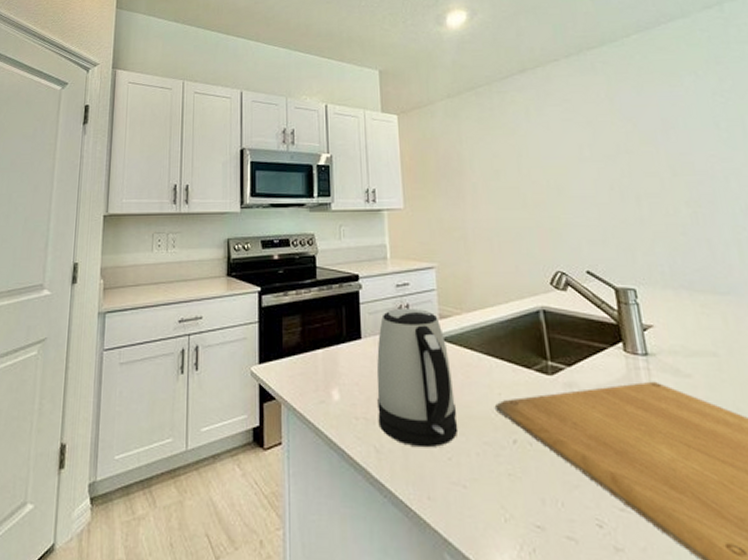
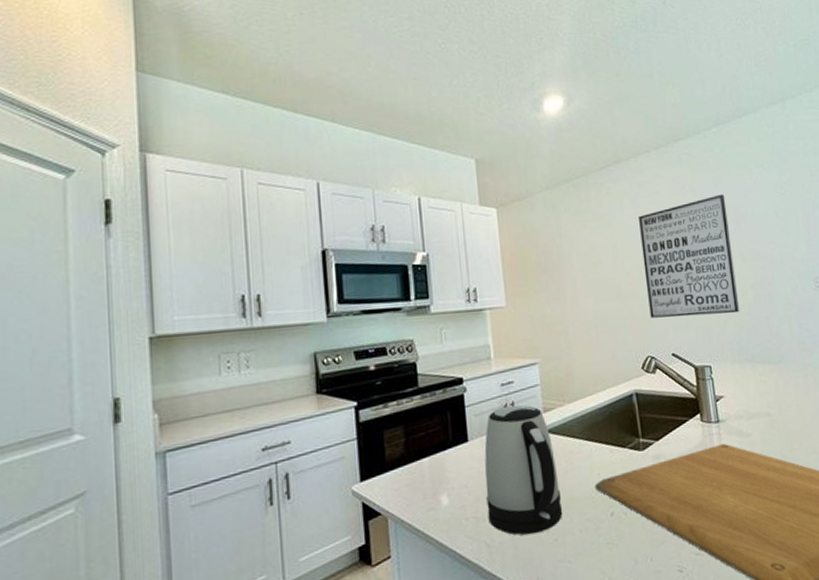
wall art: none [546,103,672,233] -> present [639,194,740,318]

